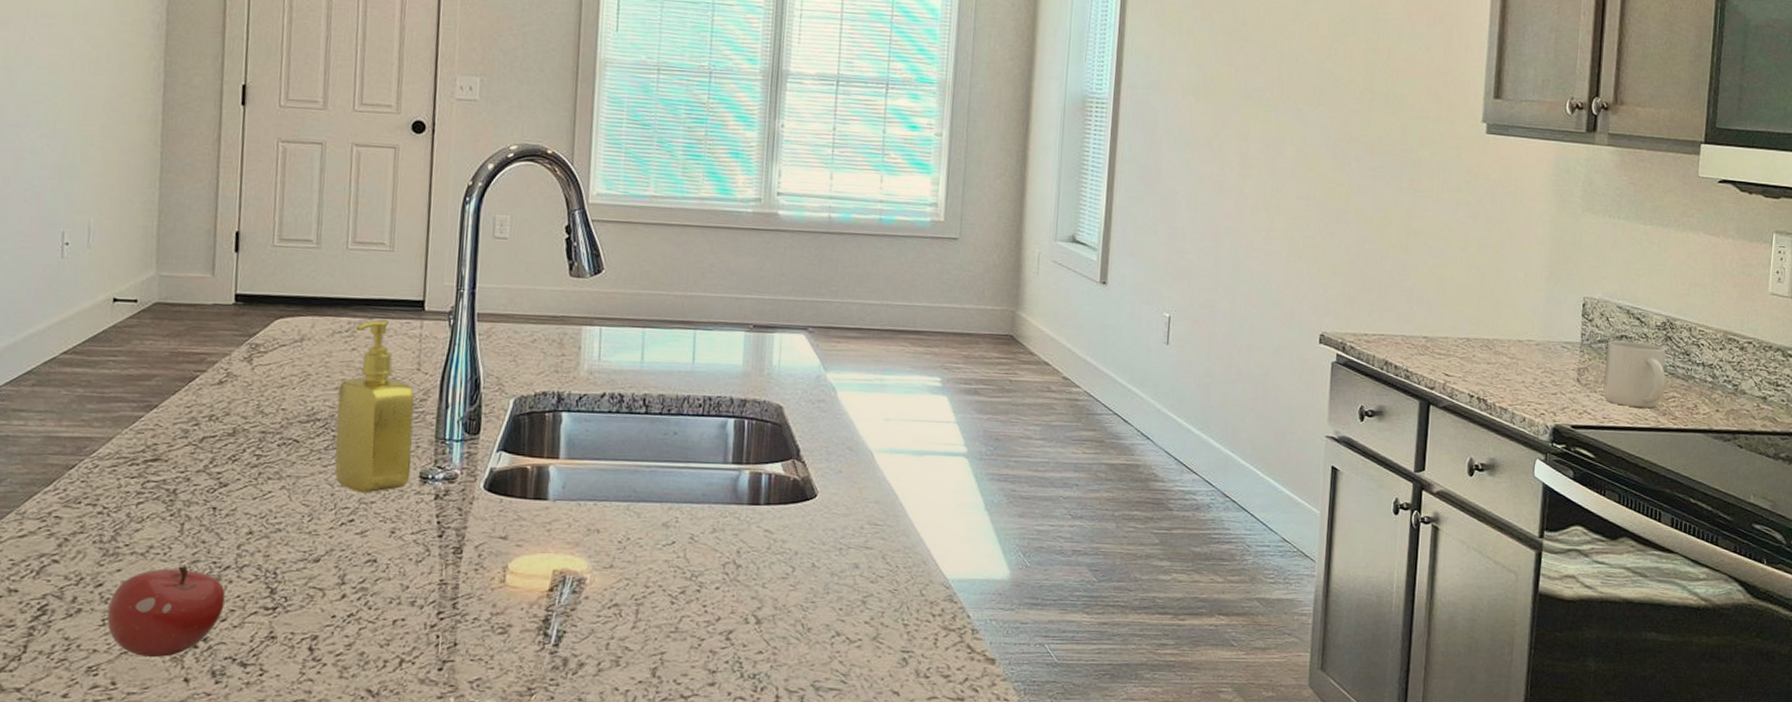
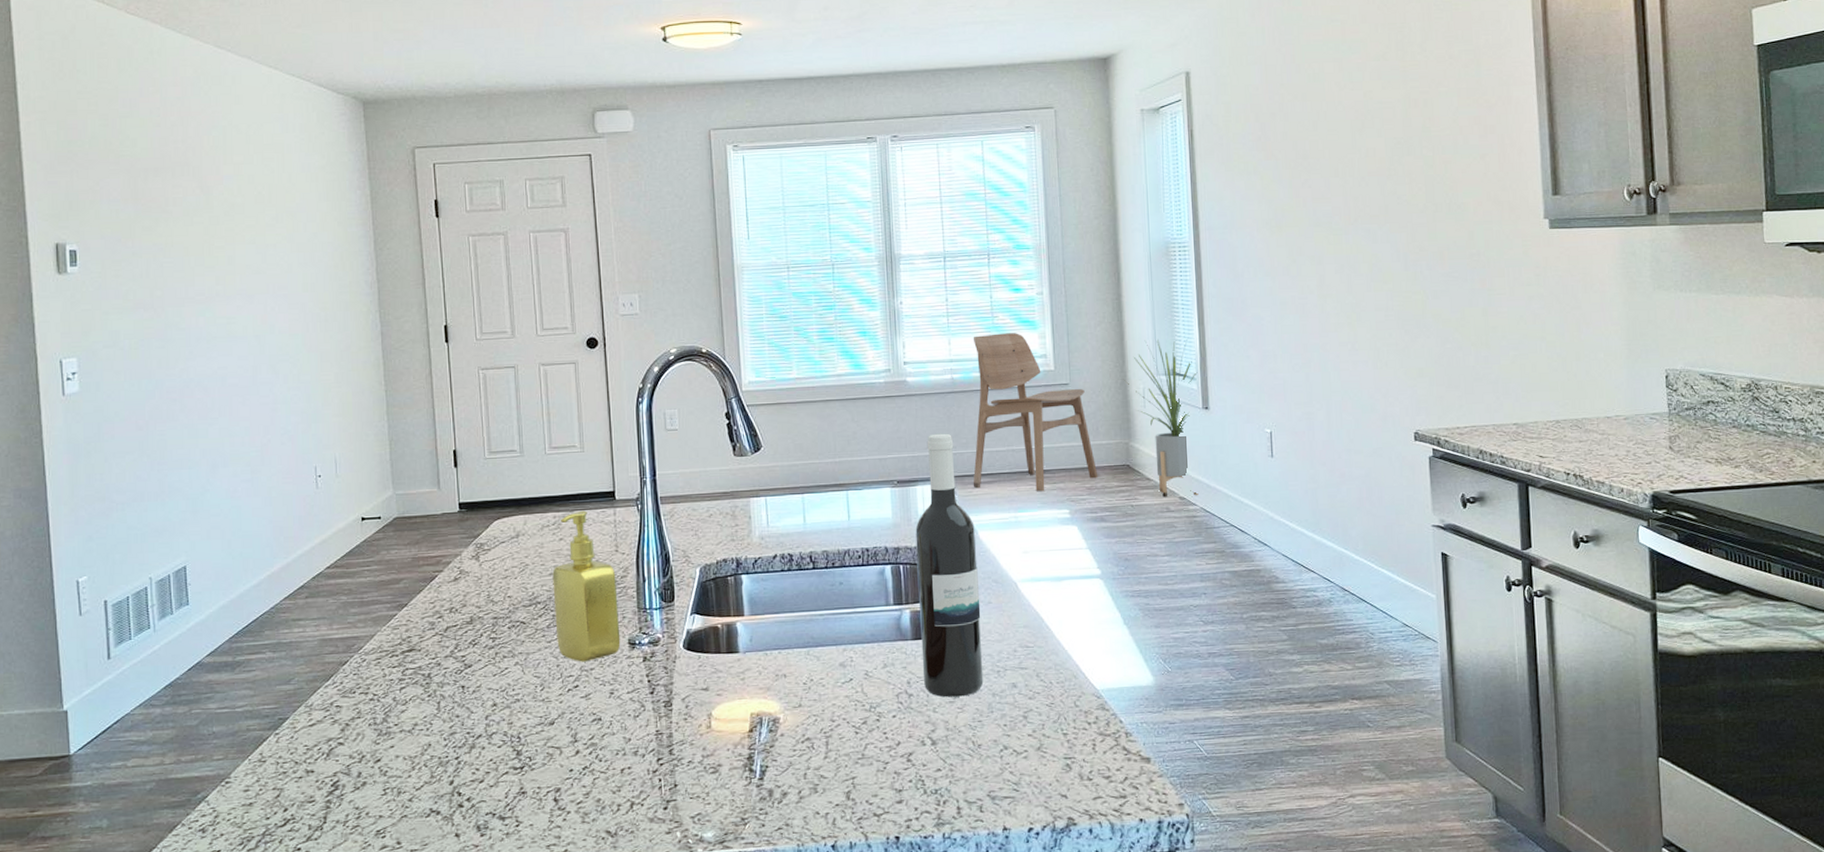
fruit: present [106,566,225,657] -> none [386,738,480,818]
wine bottle: none [755,276,834,573] -> present [915,433,984,698]
dining chair: none [838,173,978,355] -> present [973,333,1098,492]
house plant: none [1019,200,1099,378] -> present [1124,338,1199,498]
mug: present [1603,340,1666,409] -> none [1695,405,1759,468]

